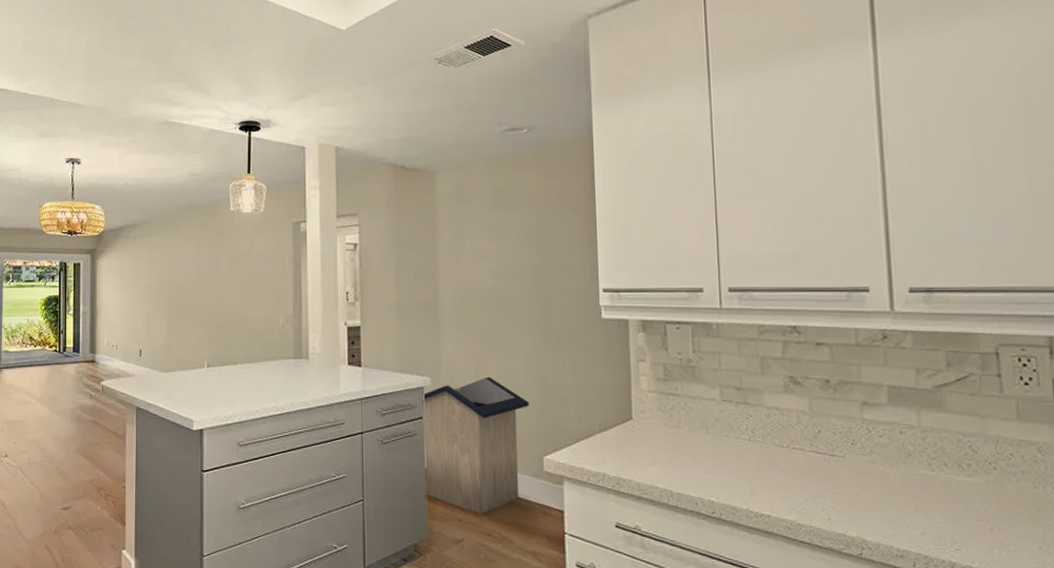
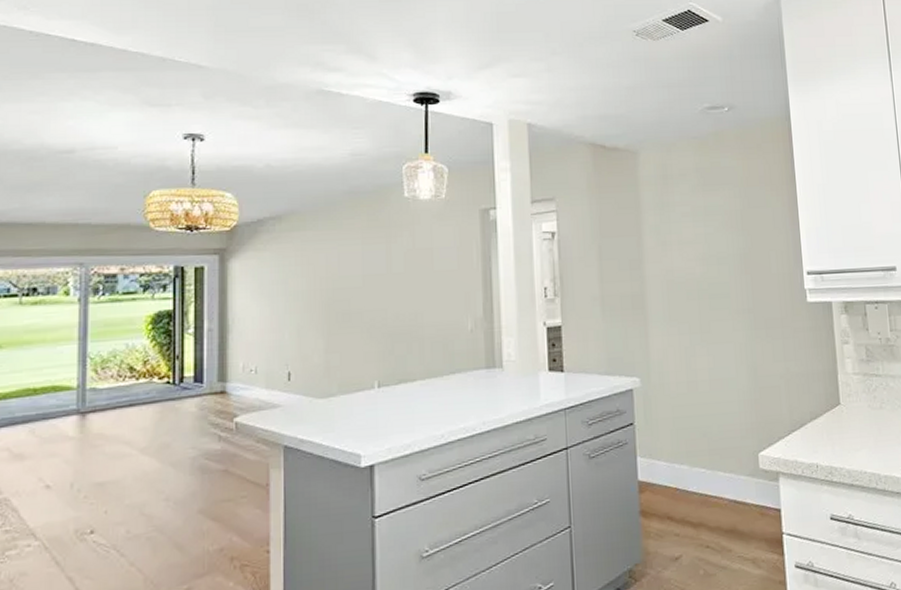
trash can: present [422,376,529,515] -> none [631,371,742,526]

